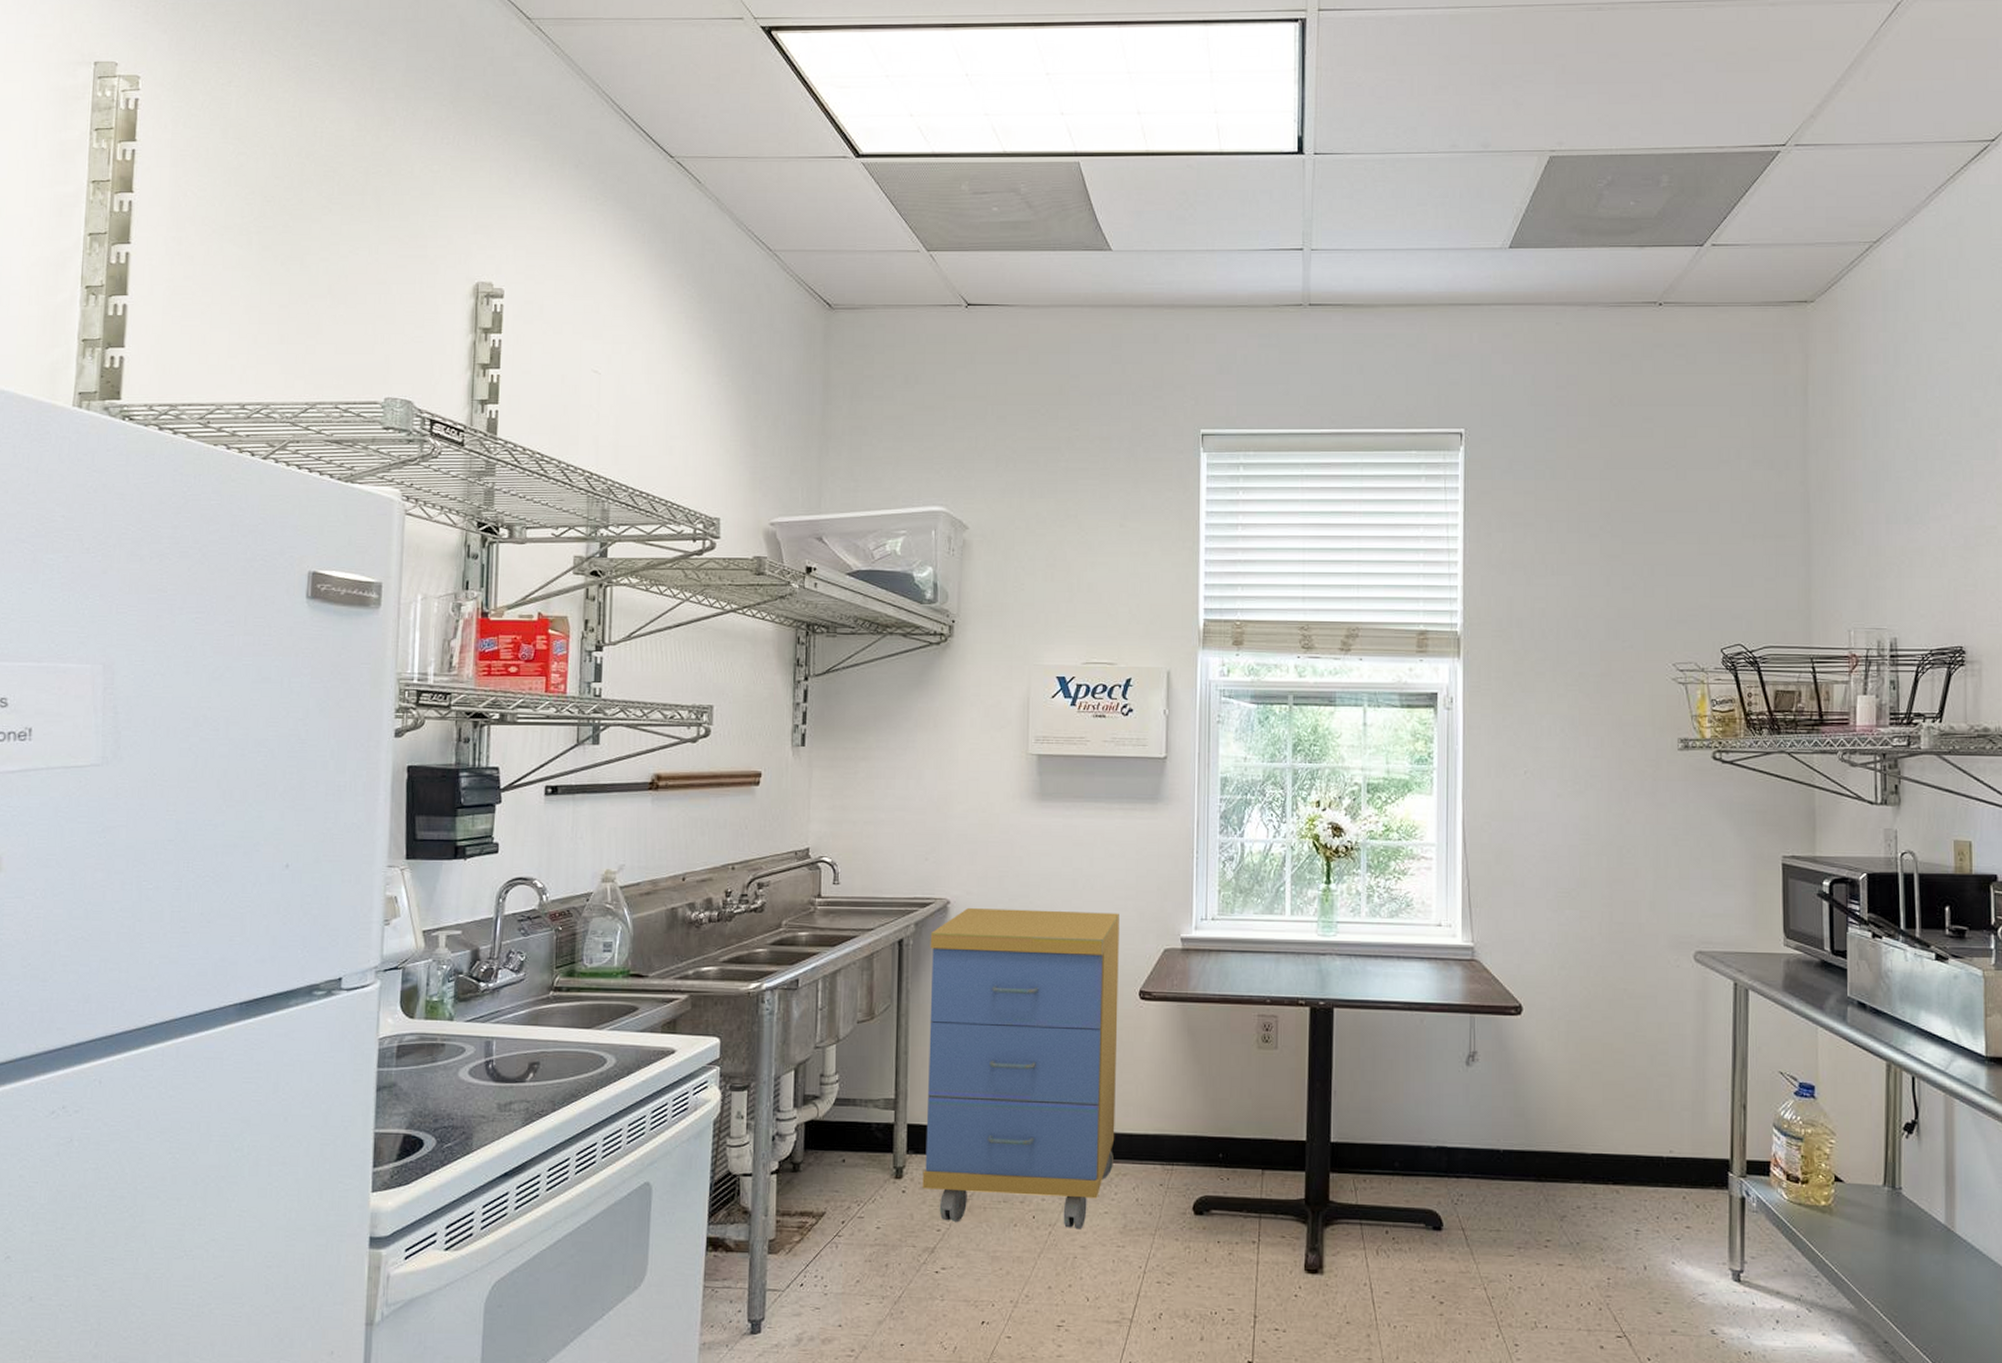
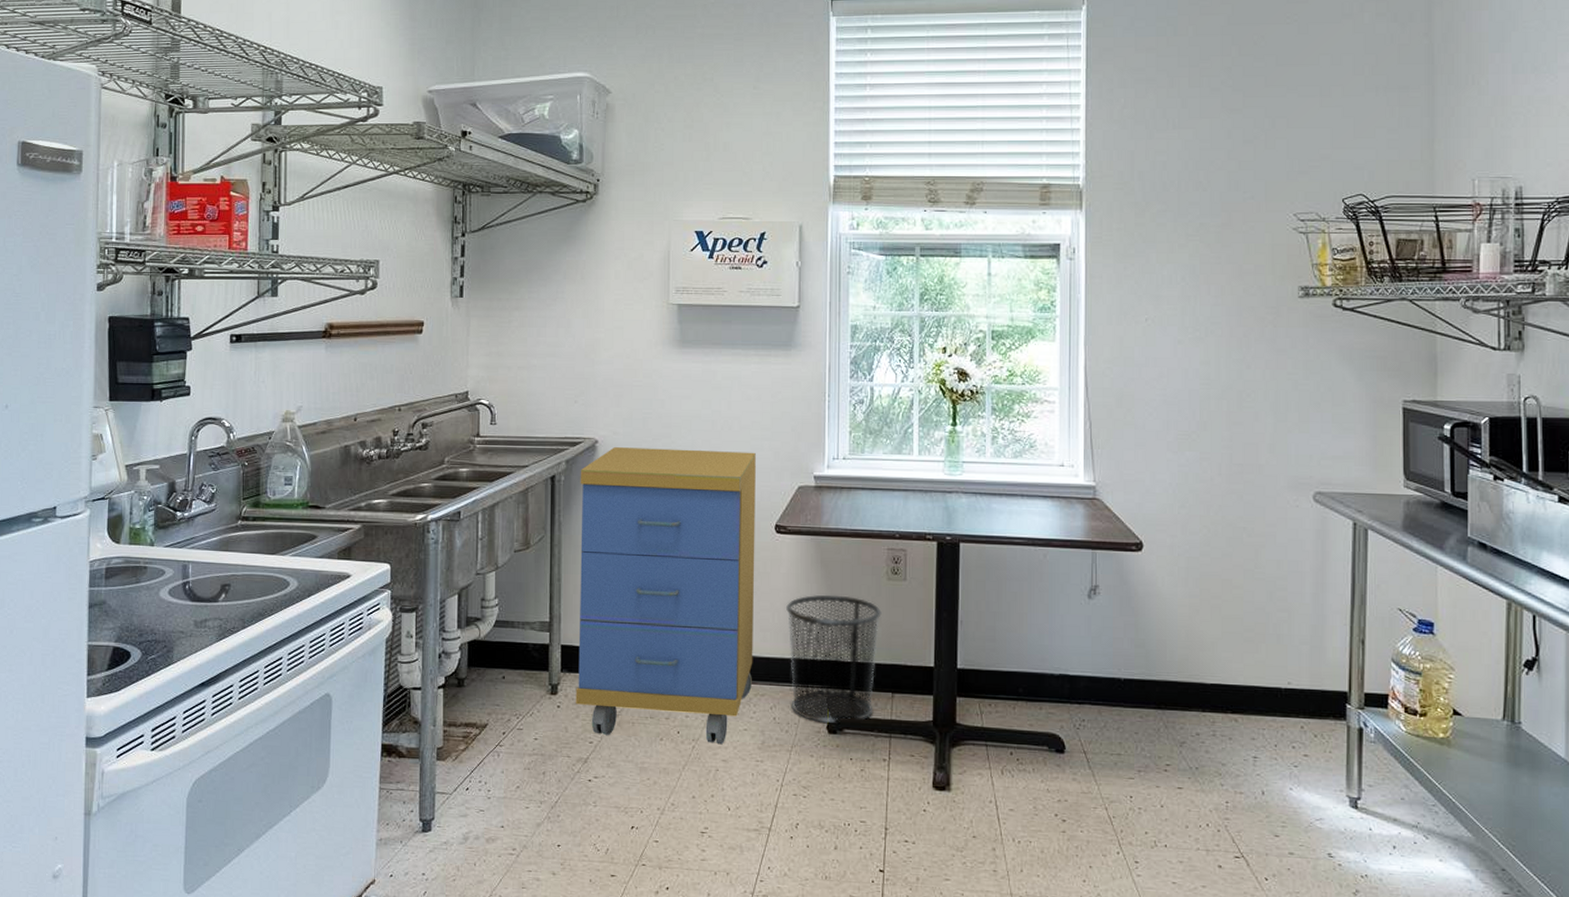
trash can: none [1151,1065,1252,1205] -> present [786,594,882,725]

